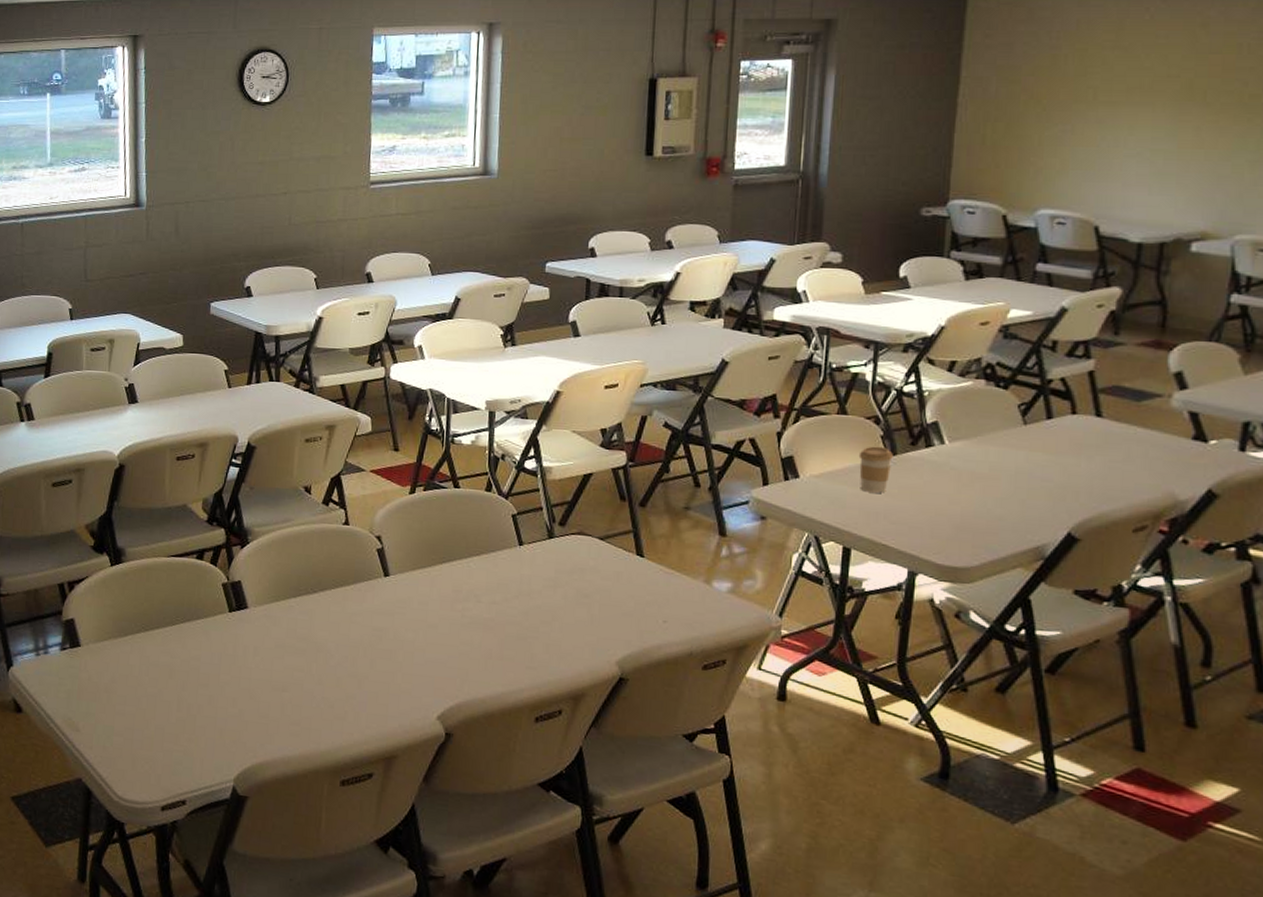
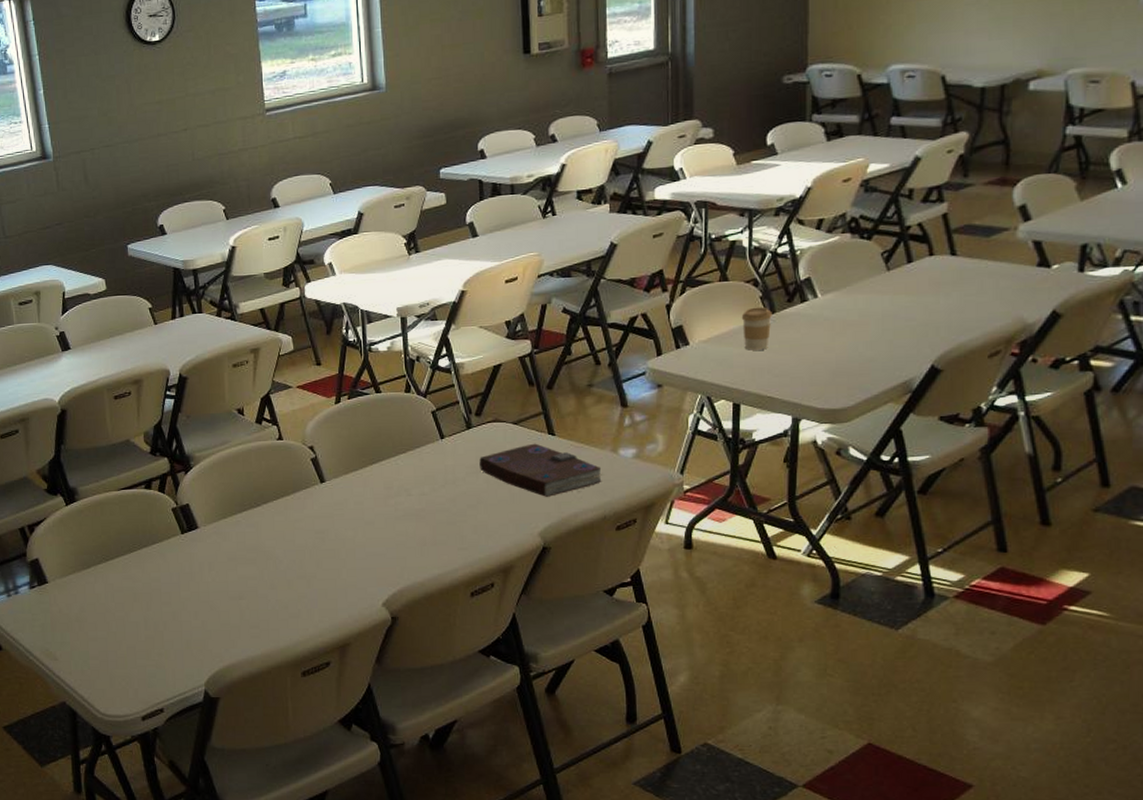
book: none [558,562,695,623] -> present [479,443,605,497]

